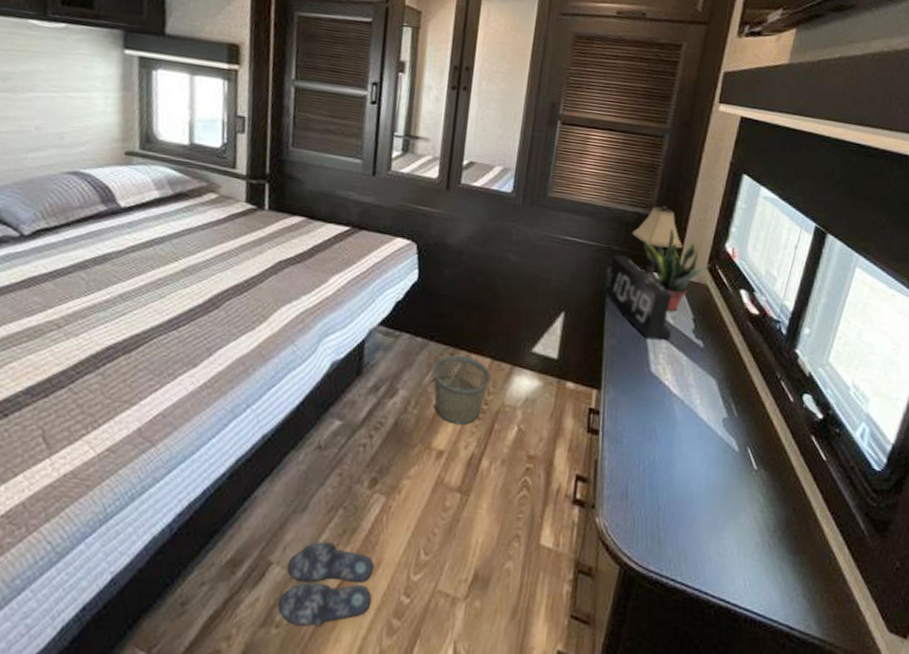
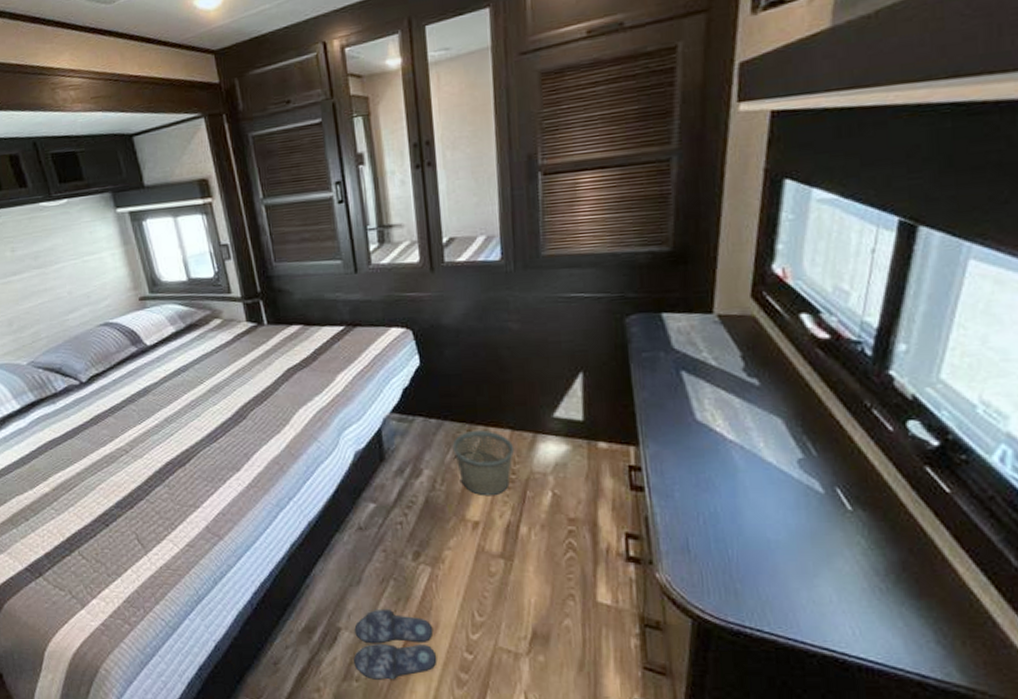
alarm clock: present [605,253,672,340] -> none [626,301,716,386]
lamp: present [632,206,683,283] -> none [648,238,715,324]
potted plant: present [643,228,710,312] -> none [664,261,755,353]

